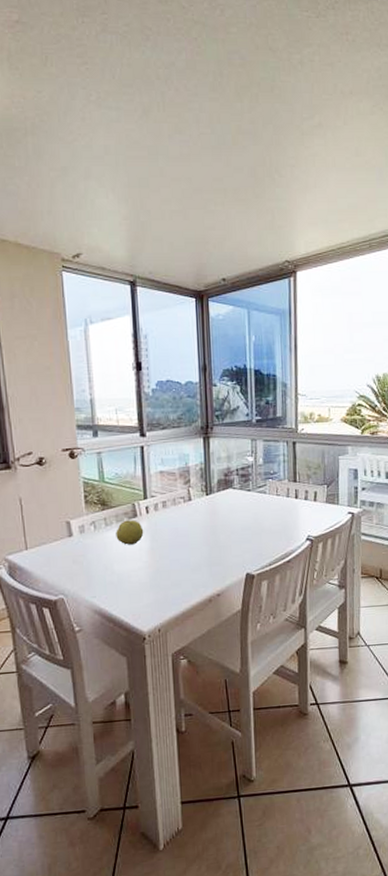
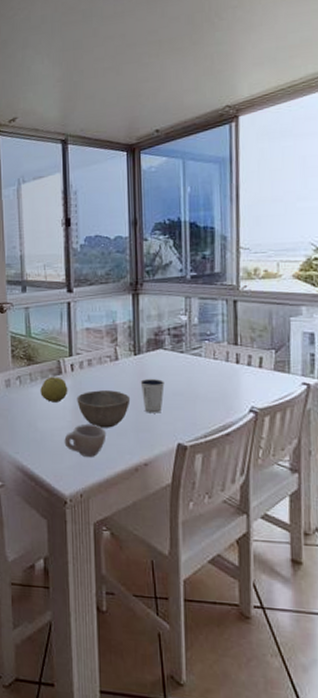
cup: none [141,562,182,594] -> present [64,423,107,457]
bowl: none [152,529,204,565] -> present [77,390,131,428]
dixie cup: none [212,515,234,548] -> present [140,378,165,413]

